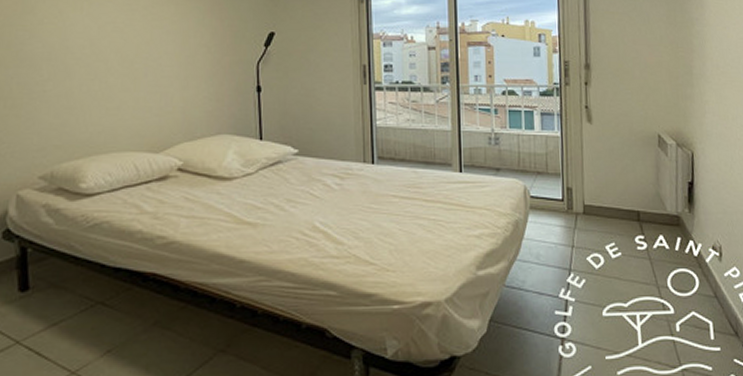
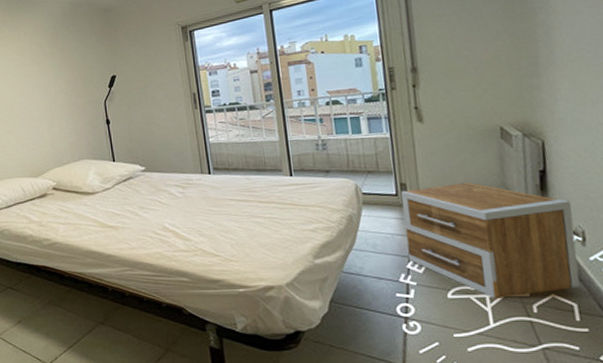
nightstand: none [566,191,716,316] -> present [400,182,580,298]

